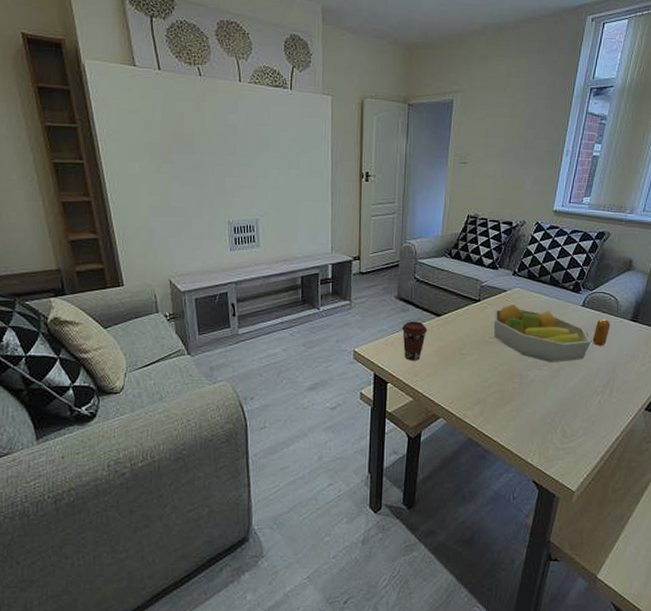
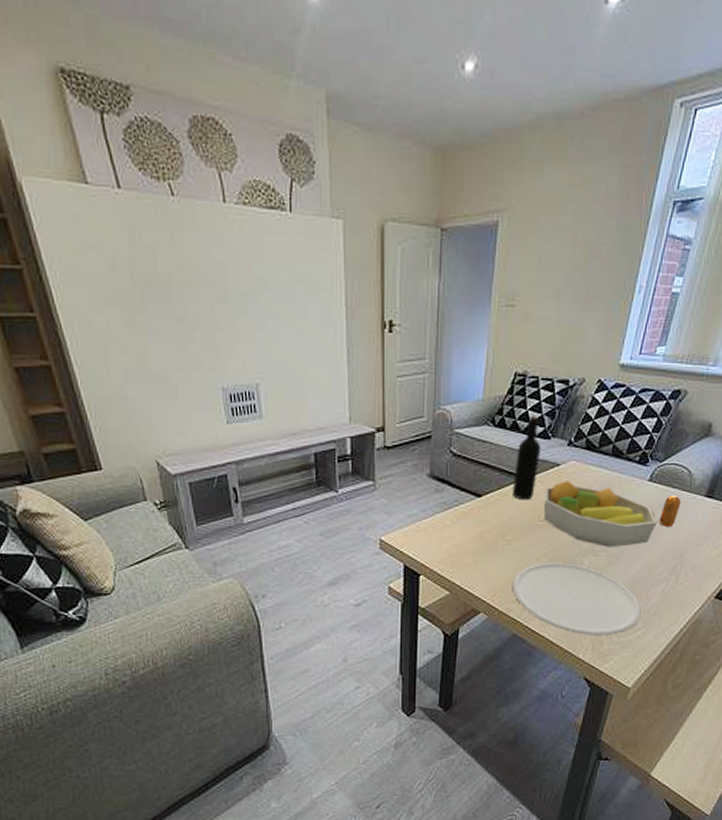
coffee cup: present [401,321,428,361] -> none [435,503,466,549]
wine bottle: none [466,250,491,320] -> present [511,416,542,500]
plate: none [468,375,581,441] -> present [513,563,641,635]

